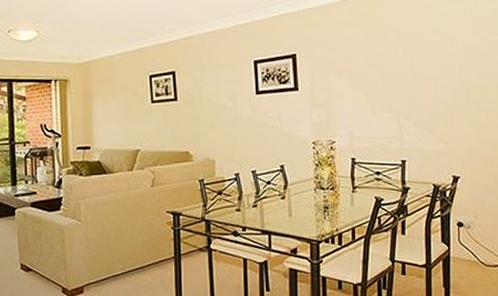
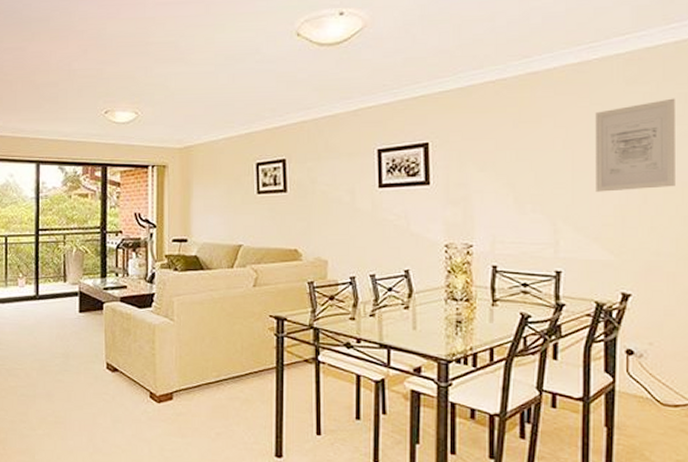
wall art: none [428,13,490,93] -> present [595,98,675,192]

